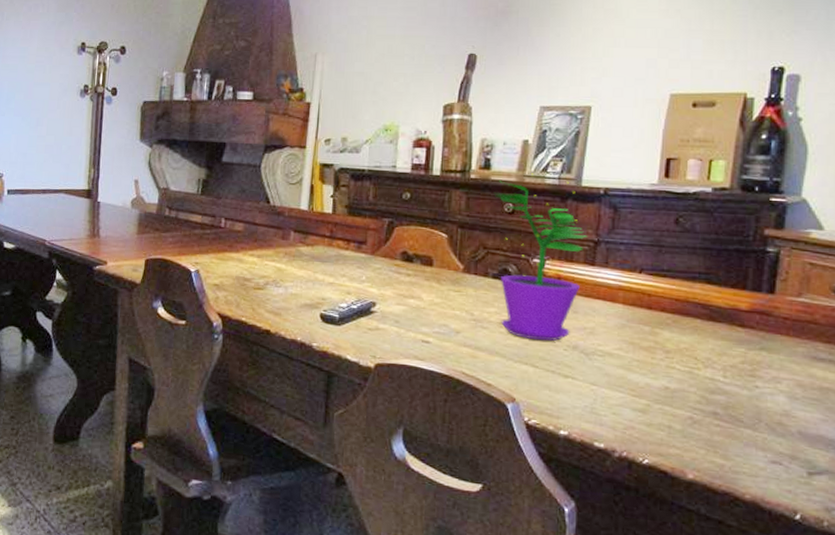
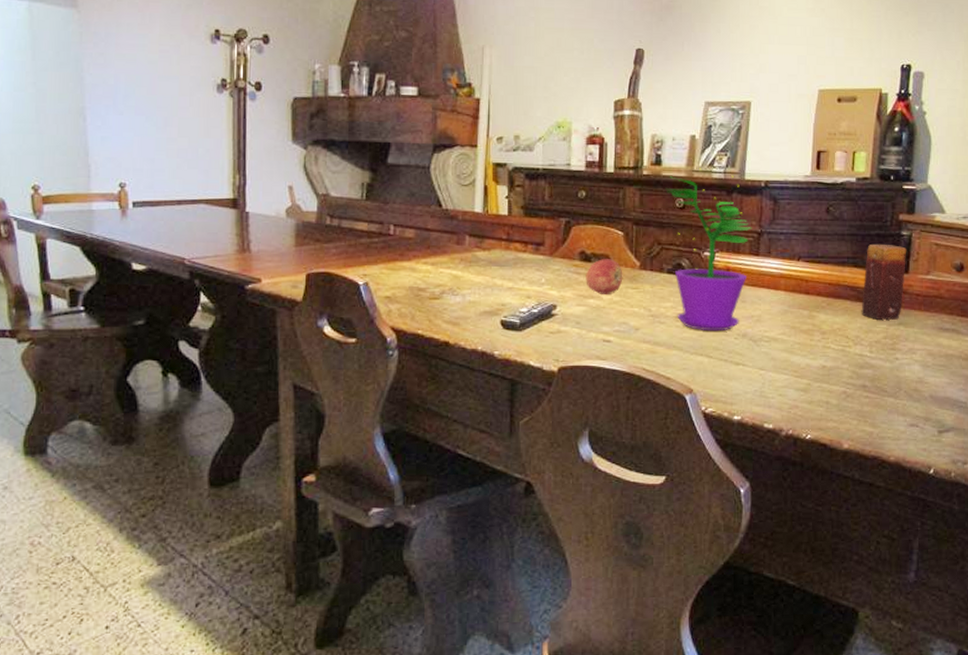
apple: none [406,260,446,297] -> present [586,259,623,296]
candle: none [714,259,773,344] -> present [861,243,907,320]

